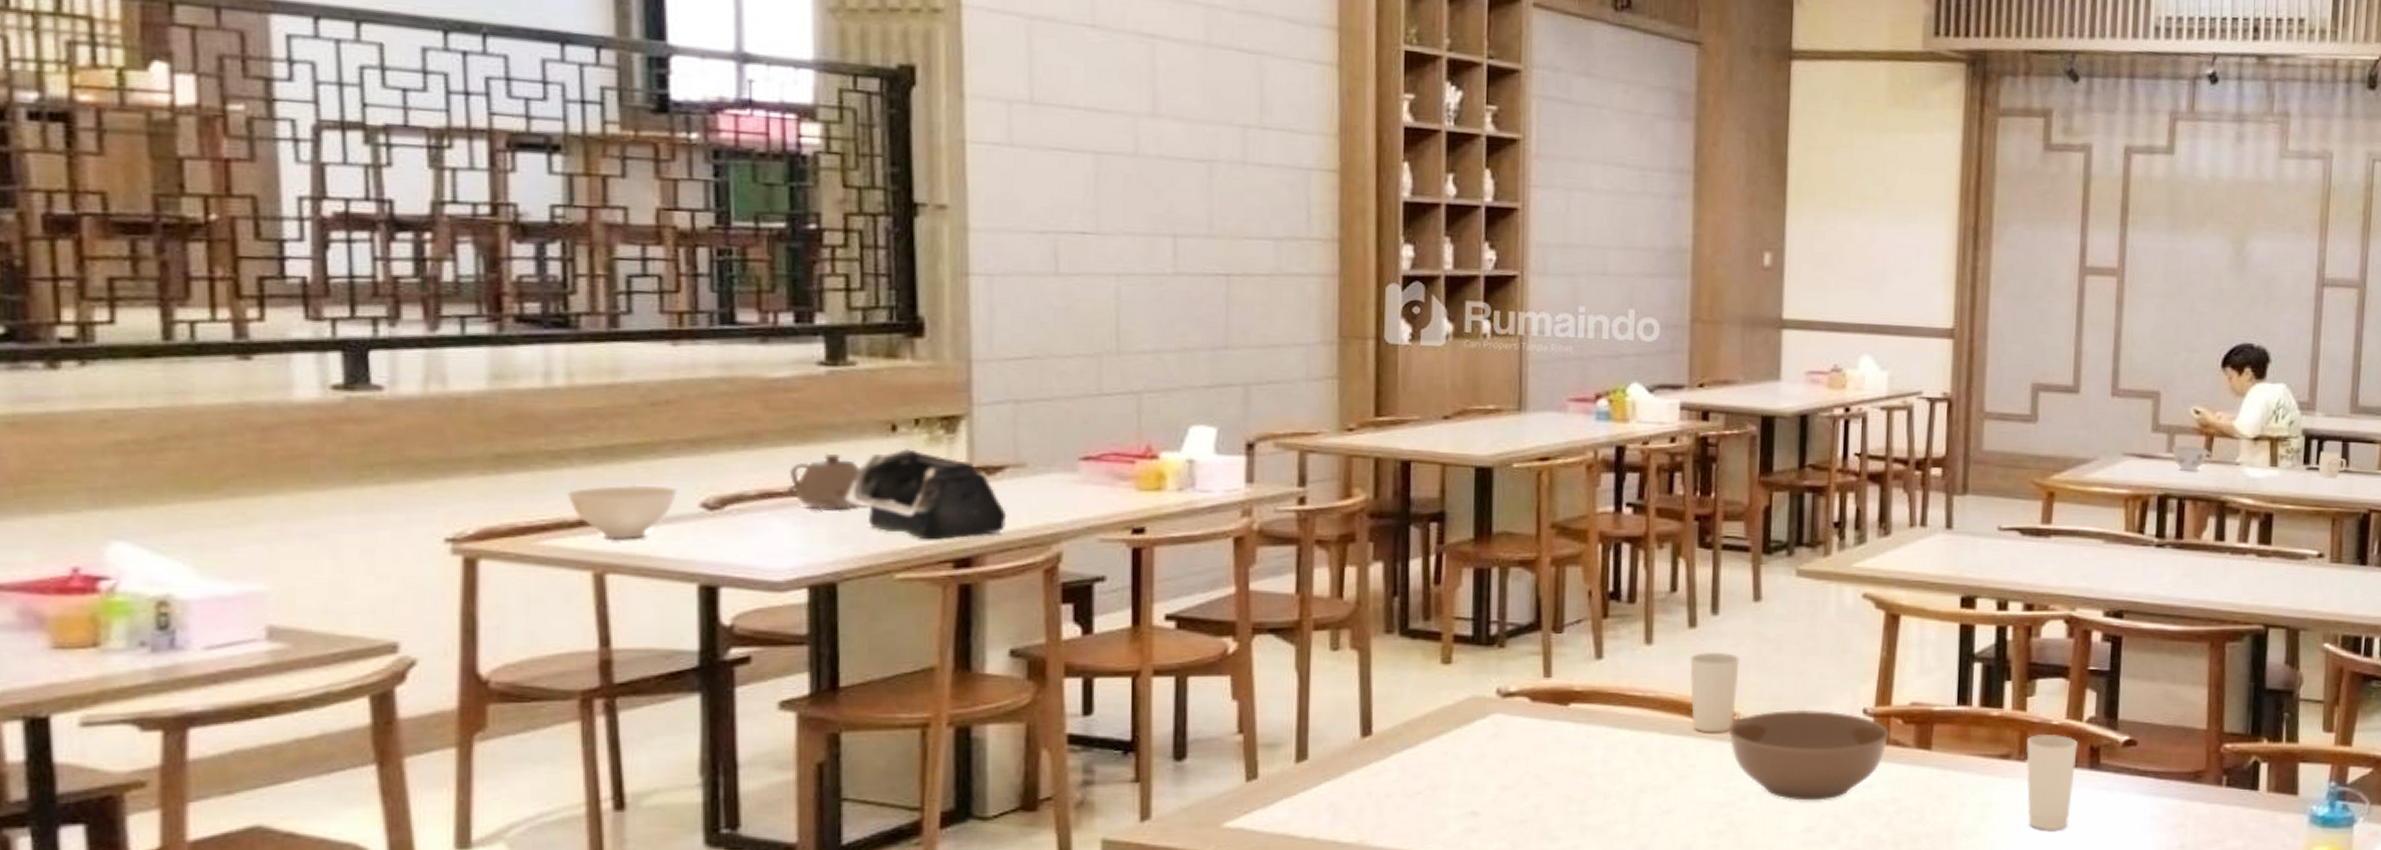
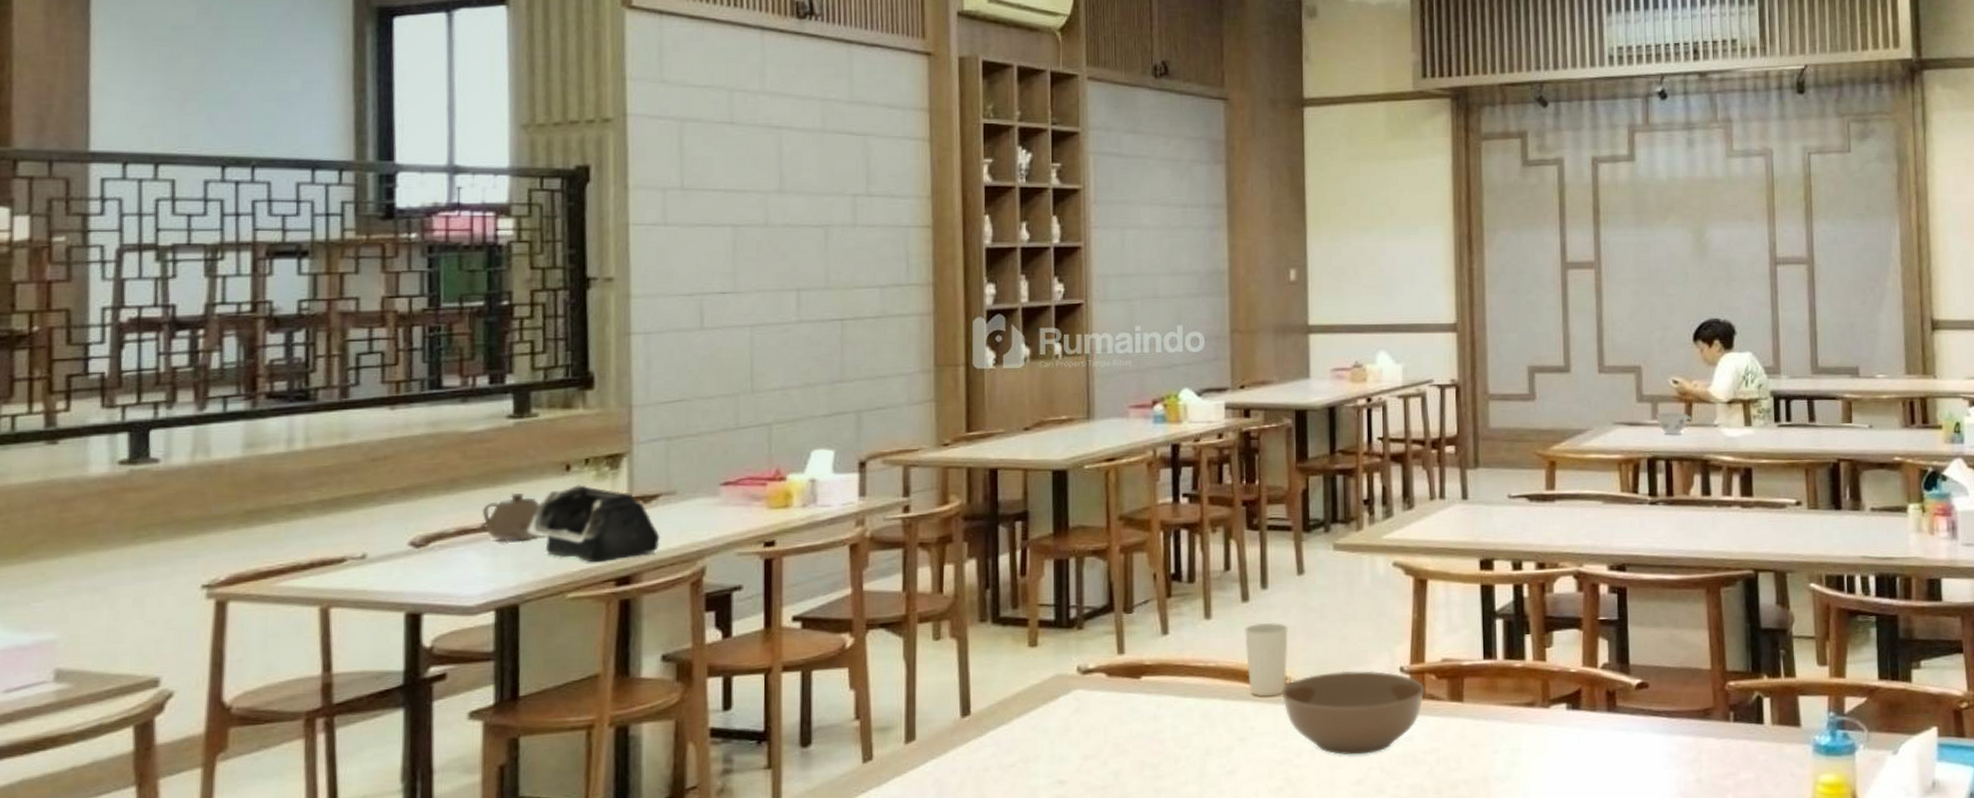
bowl: present [568,484,677,539] -> none [302,529,390,577]
cup: present [2026,733,2078,831] -> none [1549,681,1595,773]
mug: present [2318,451,2346,479] -> none [1788,409,1813,434]

